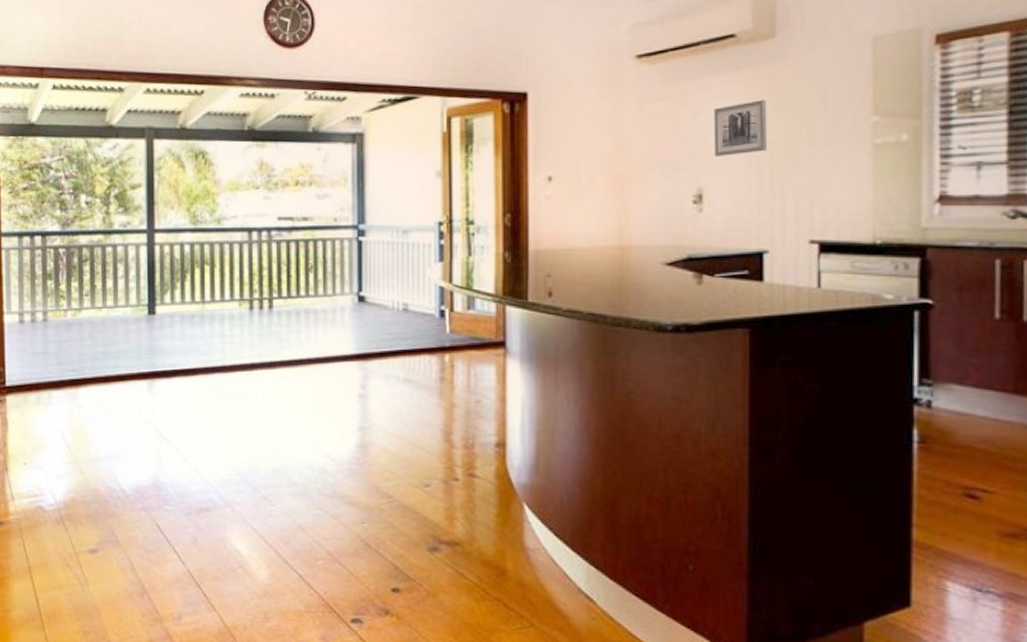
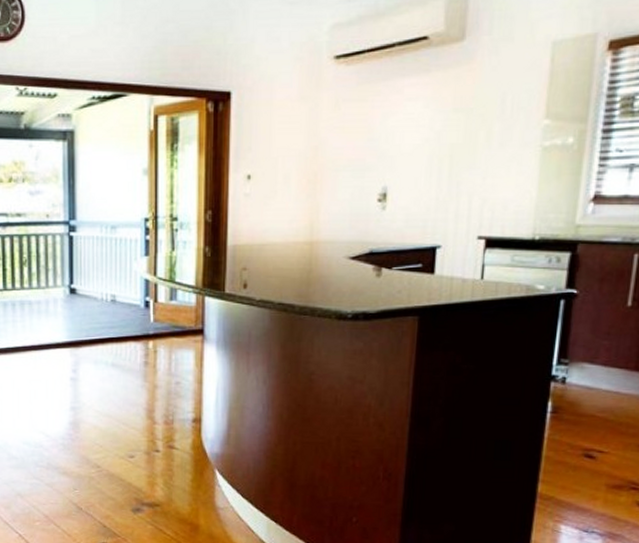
wall art: present [714,100,768,156] -> none [400,102,452,157]

